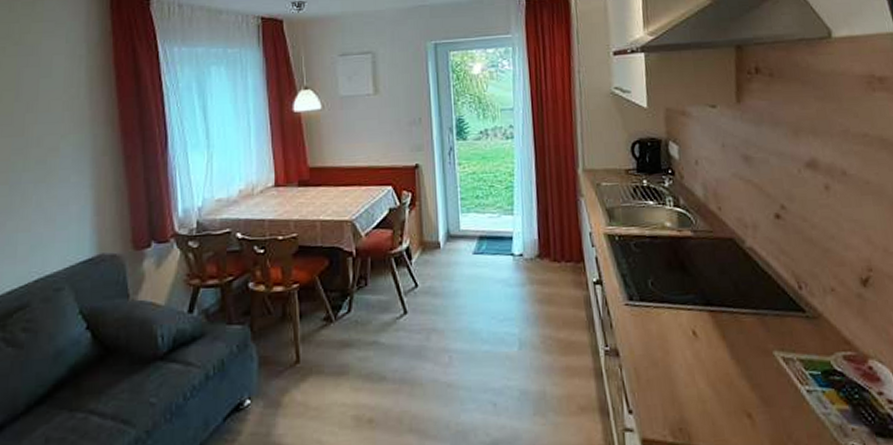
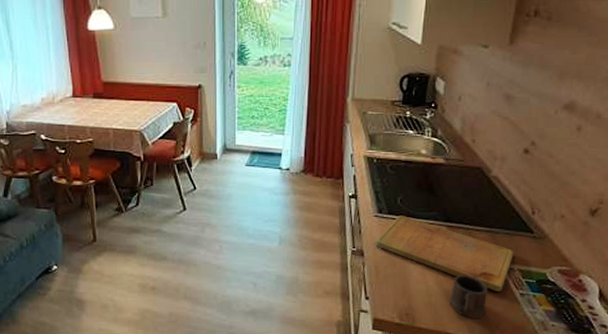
cutting board: none [630,302,790,391] -> present [375,216,514,292]
mug: none [727,372,773,428] -> present [449,275,488,318]

